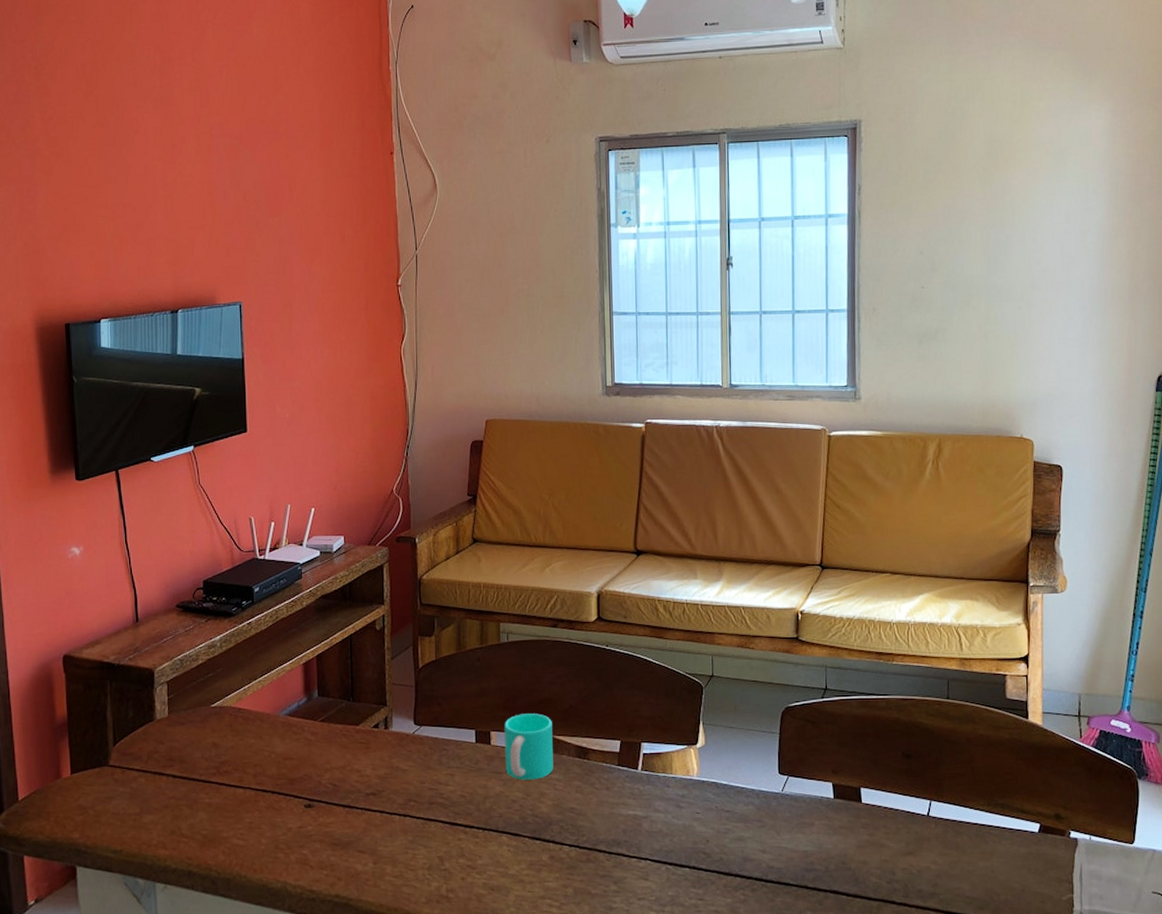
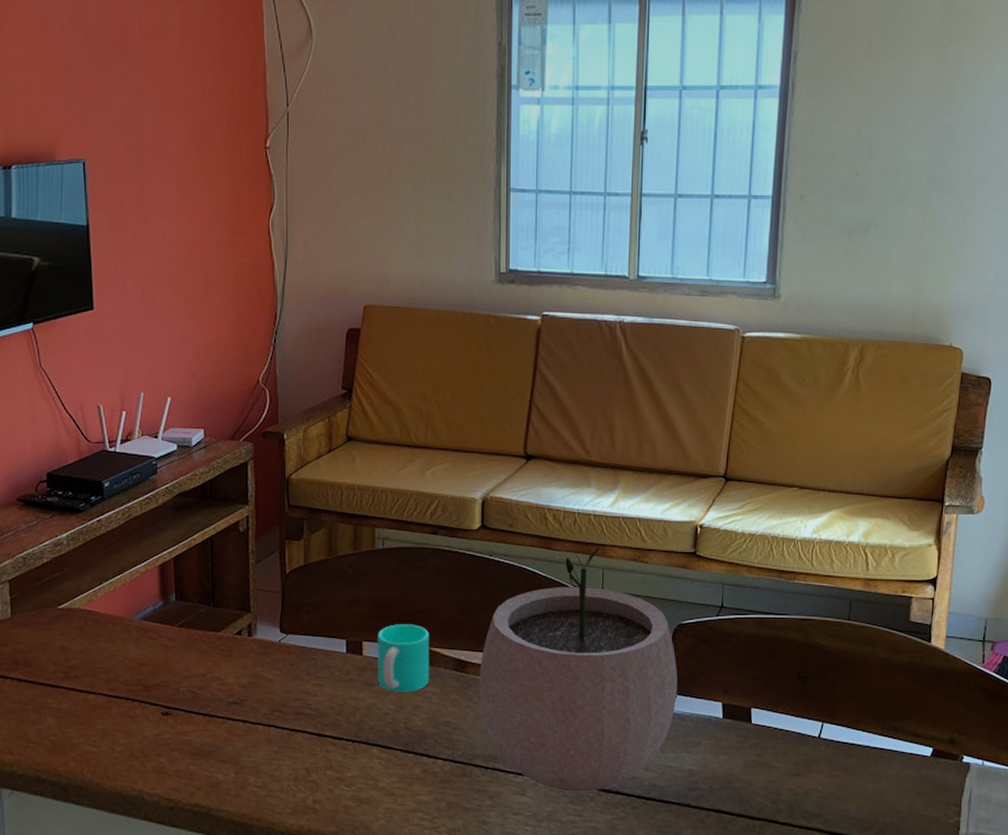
plant pot: none [600,635,789,876] -> present [479,547,678,792]

